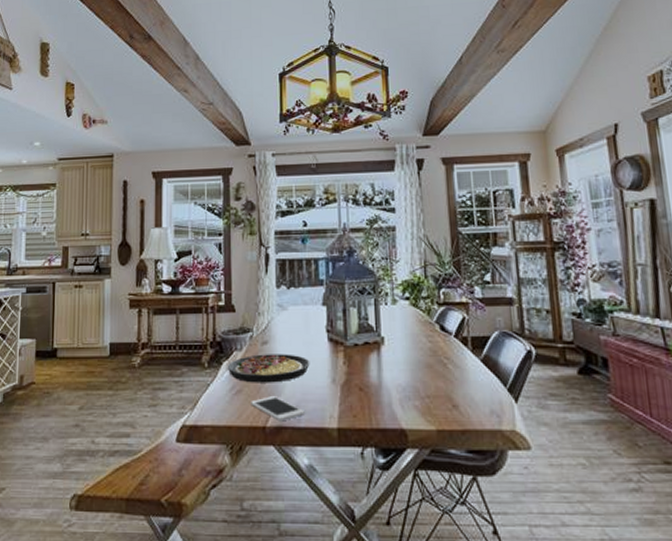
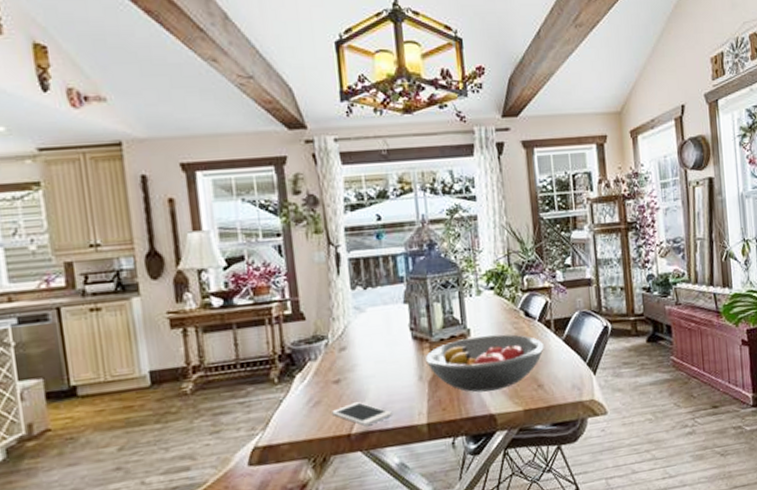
plate: present [227,354,310,383] -> none [301,357,395,393]
fruit bowl: none [338,346,461,404] -> present [424,334,545,393]

